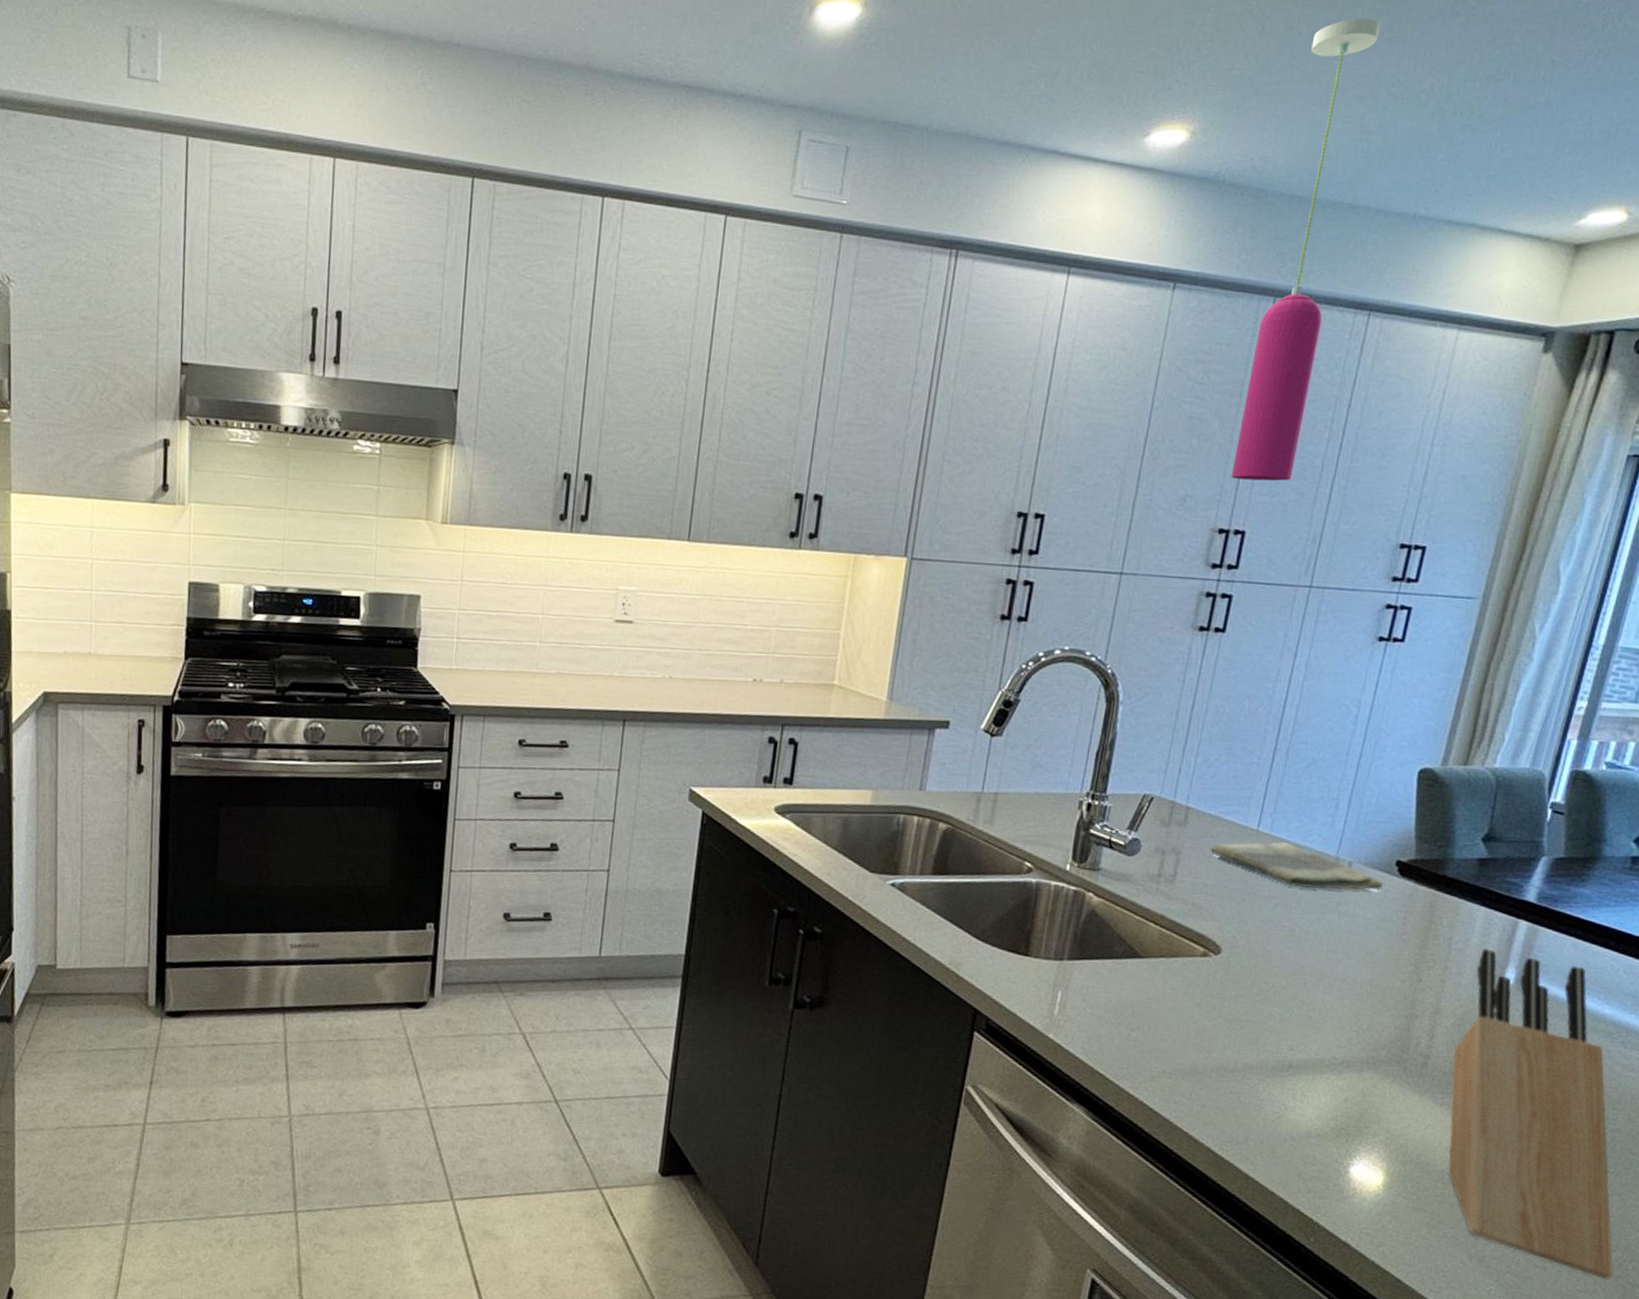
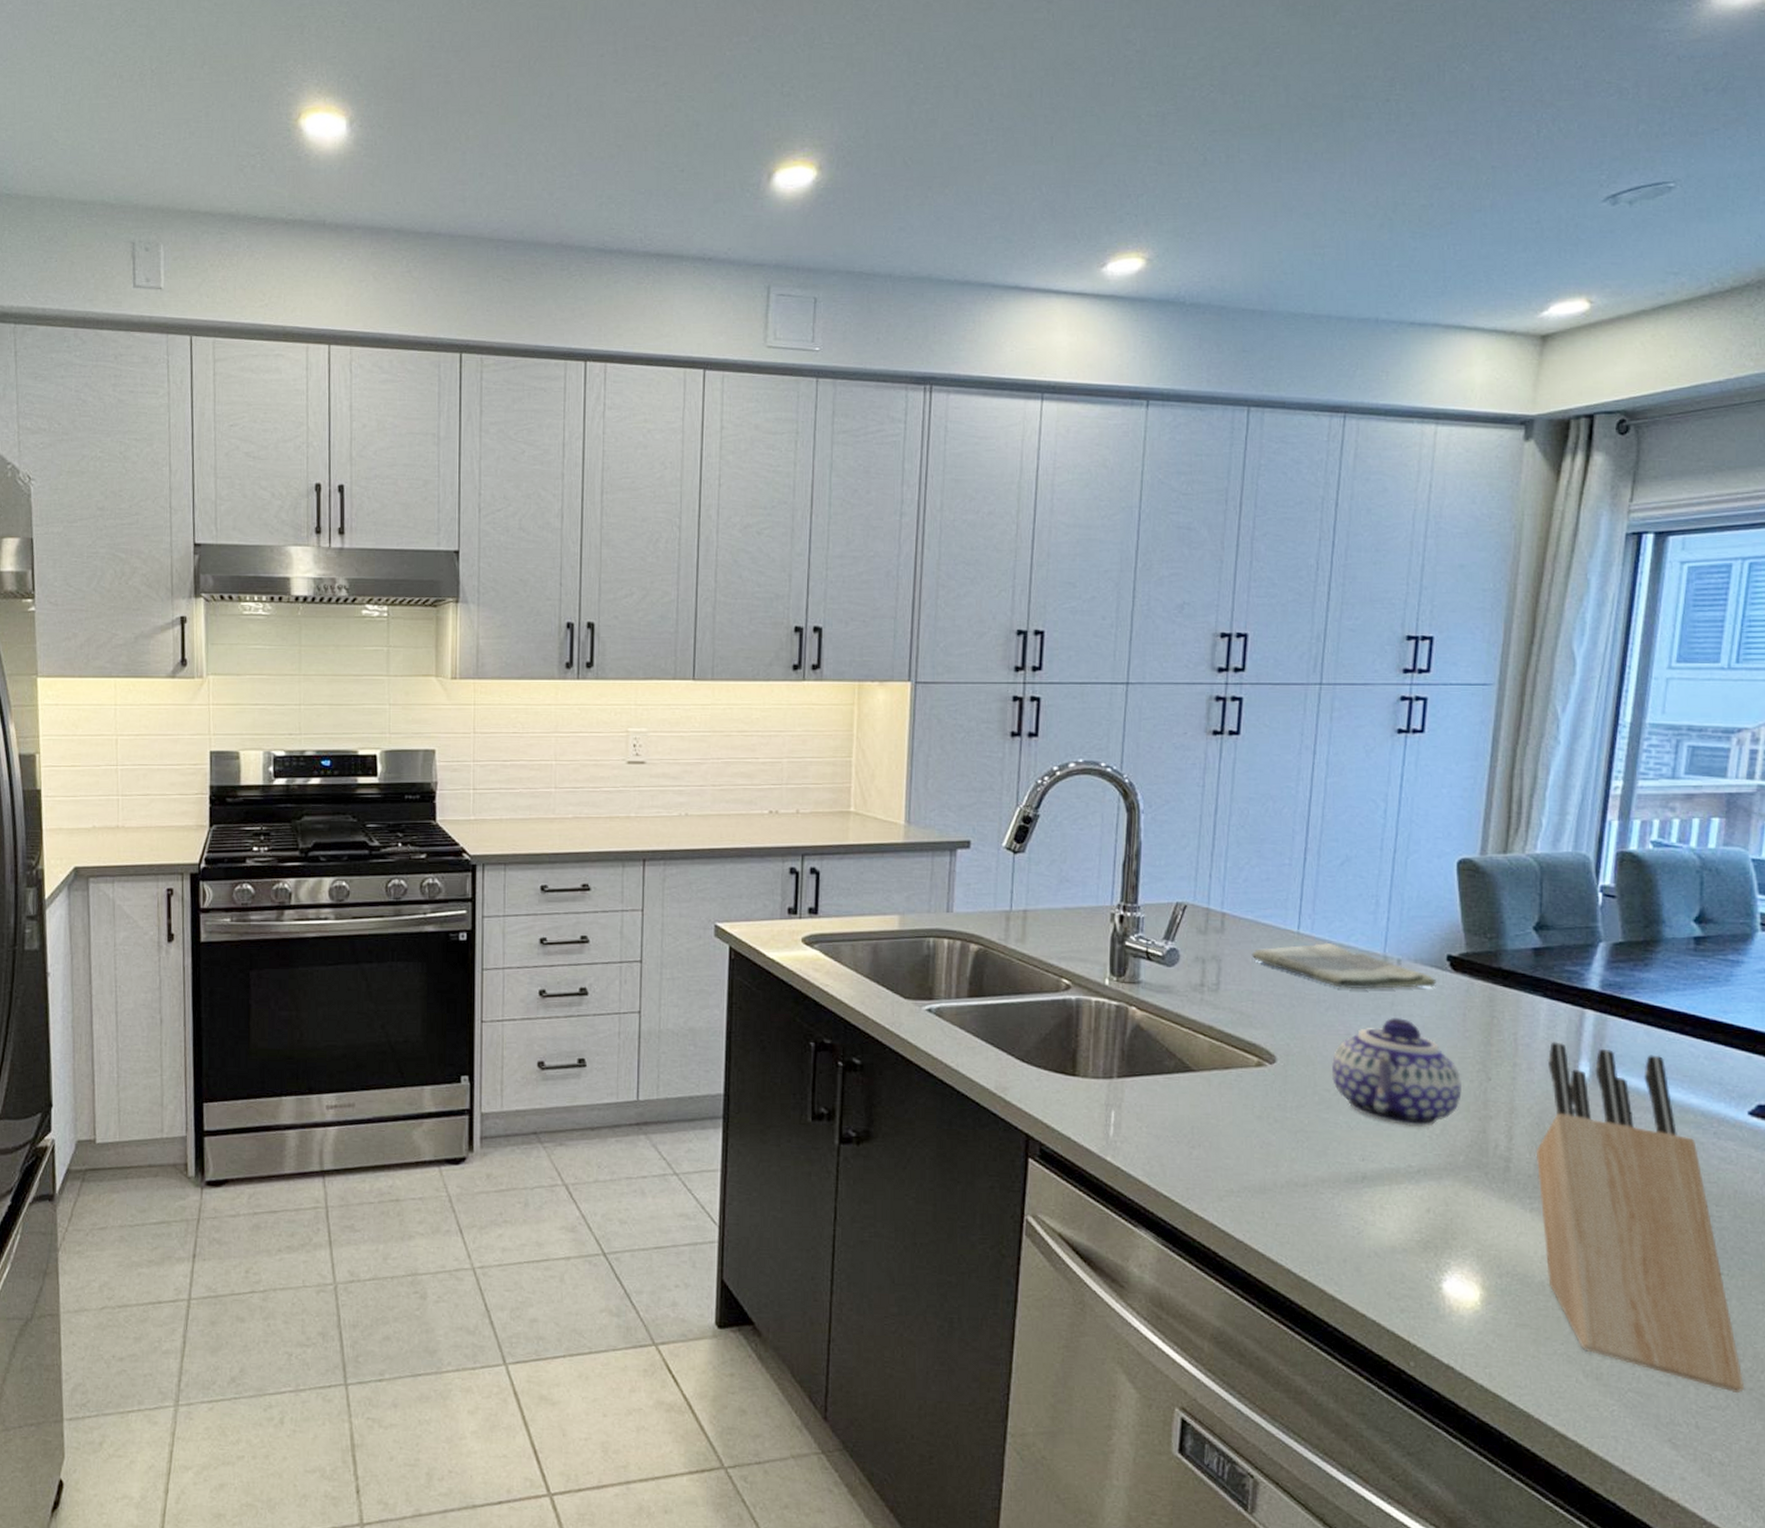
pendant light: present [1231,18,1381,481] -> none [1226,142,1319,584]
teapot: none [1271,917,1394,1023] -> present [1331,1018,1462,1128]

